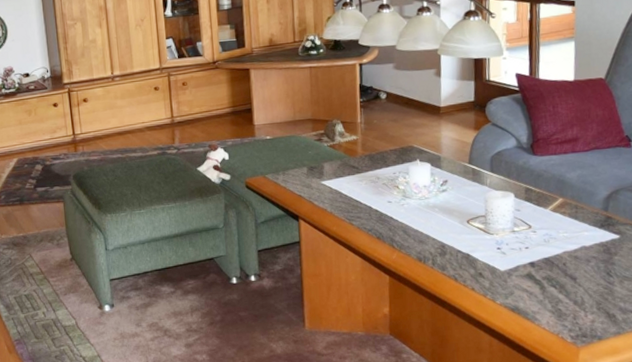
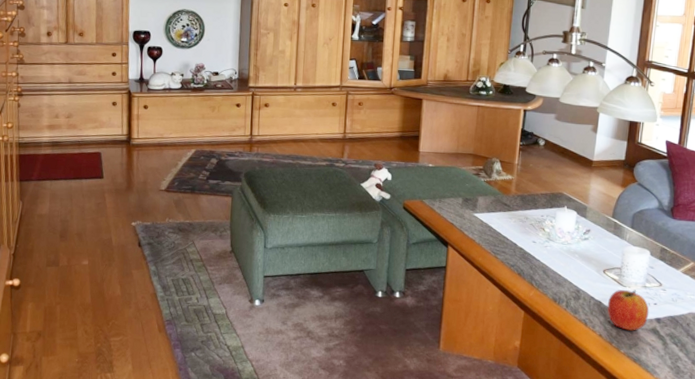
apple: none [475,236,522,280] -> present [607,290,649,331]

